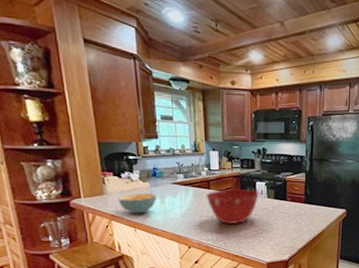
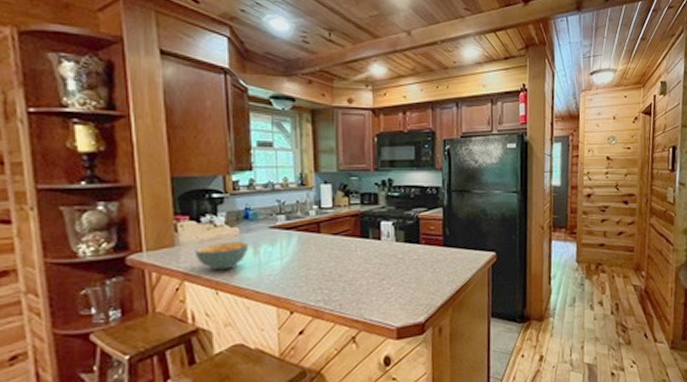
mixing bowl: present [206,188,259,225] -> none [315,231,385,279]

